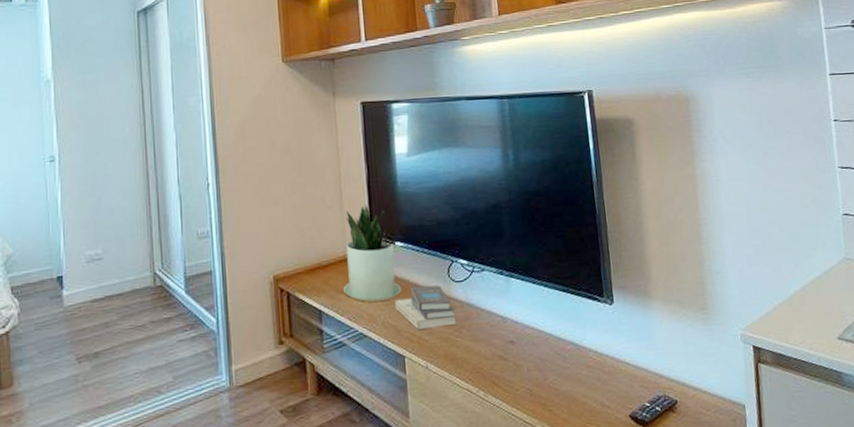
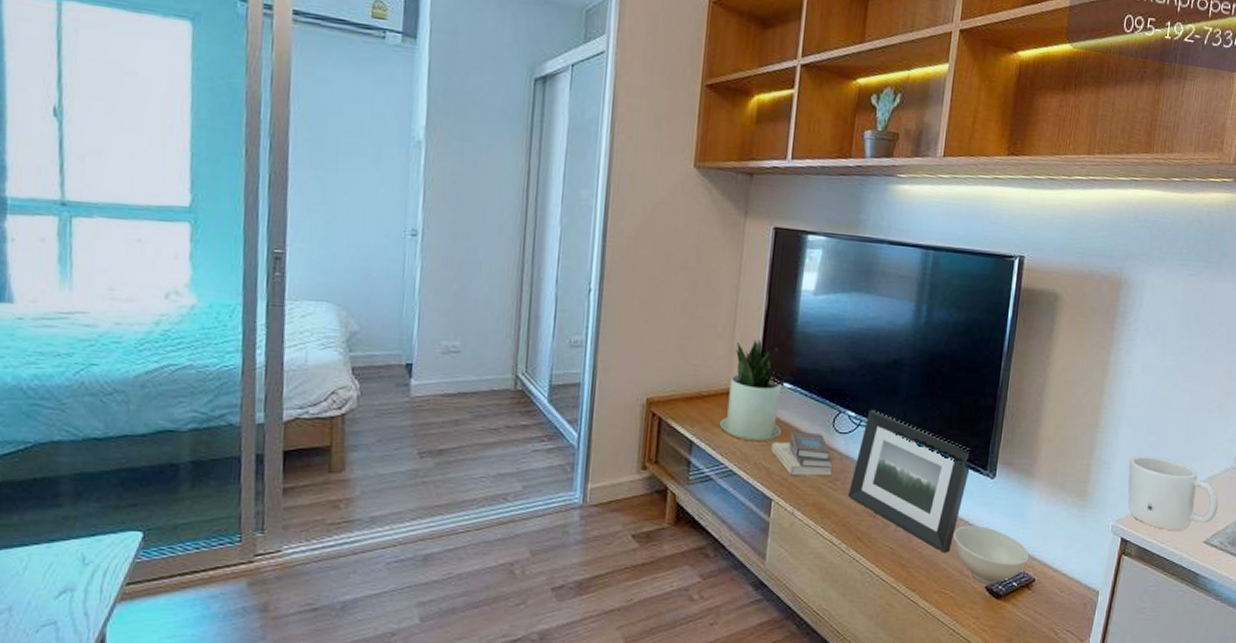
picture frame: none [475,254,588,387] -> present [847,409,970,553]
bowl: none [585,354,666,413] -> present [953,526,1030,585]
mug: none [740,259,843,332] -> present [1128,455,1218,532]

